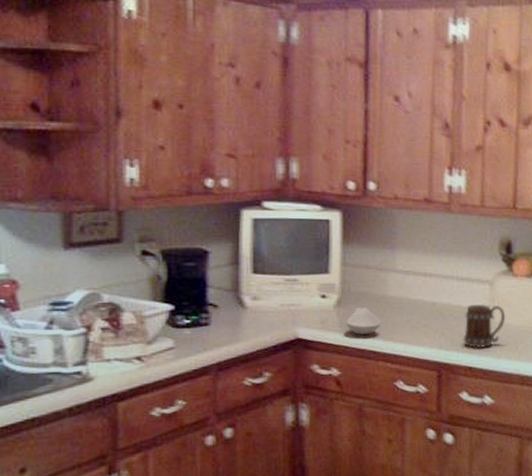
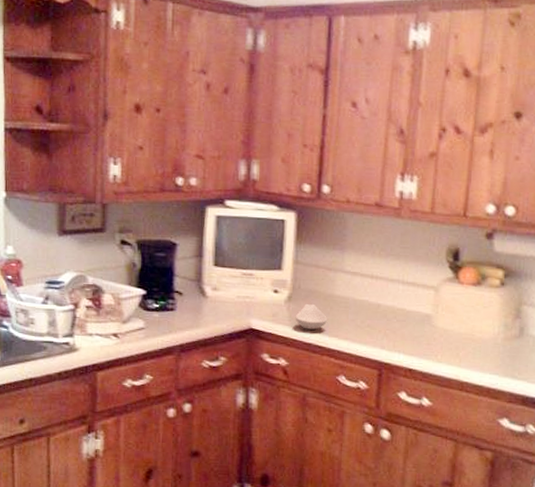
mug: present [463,303,506,348] -> none [405,308,449,351]

